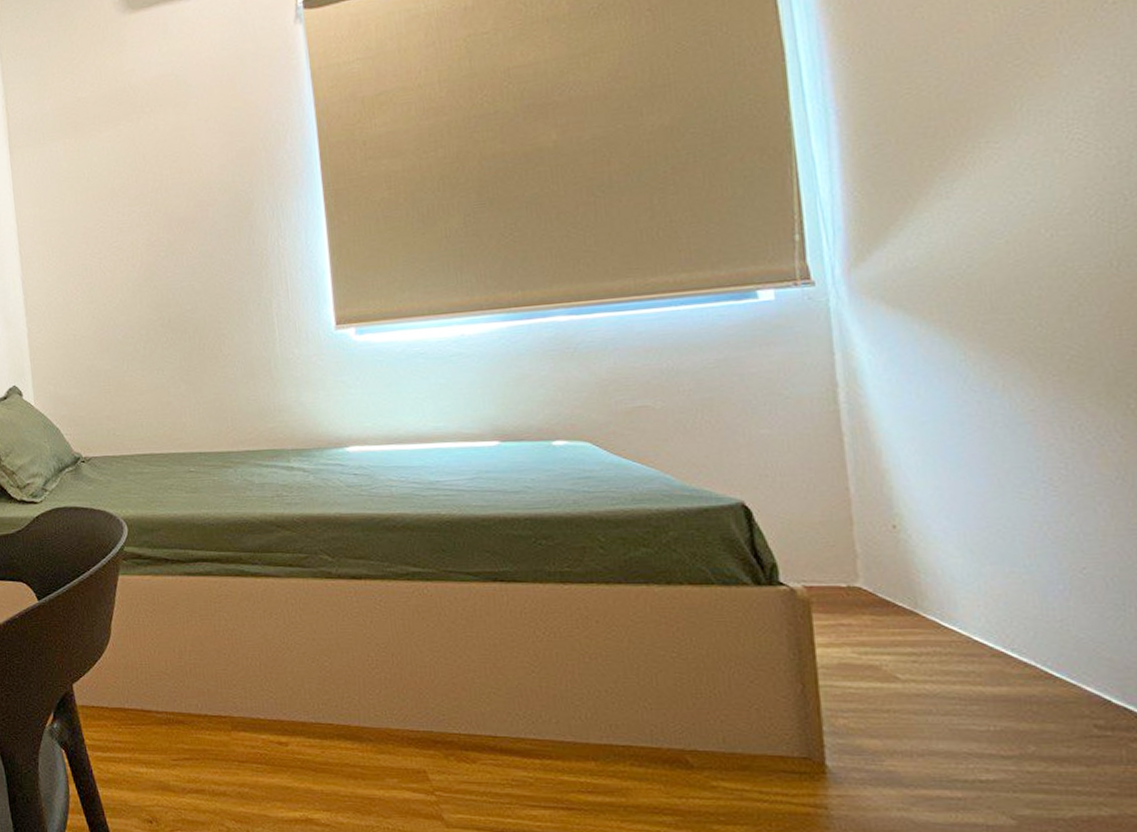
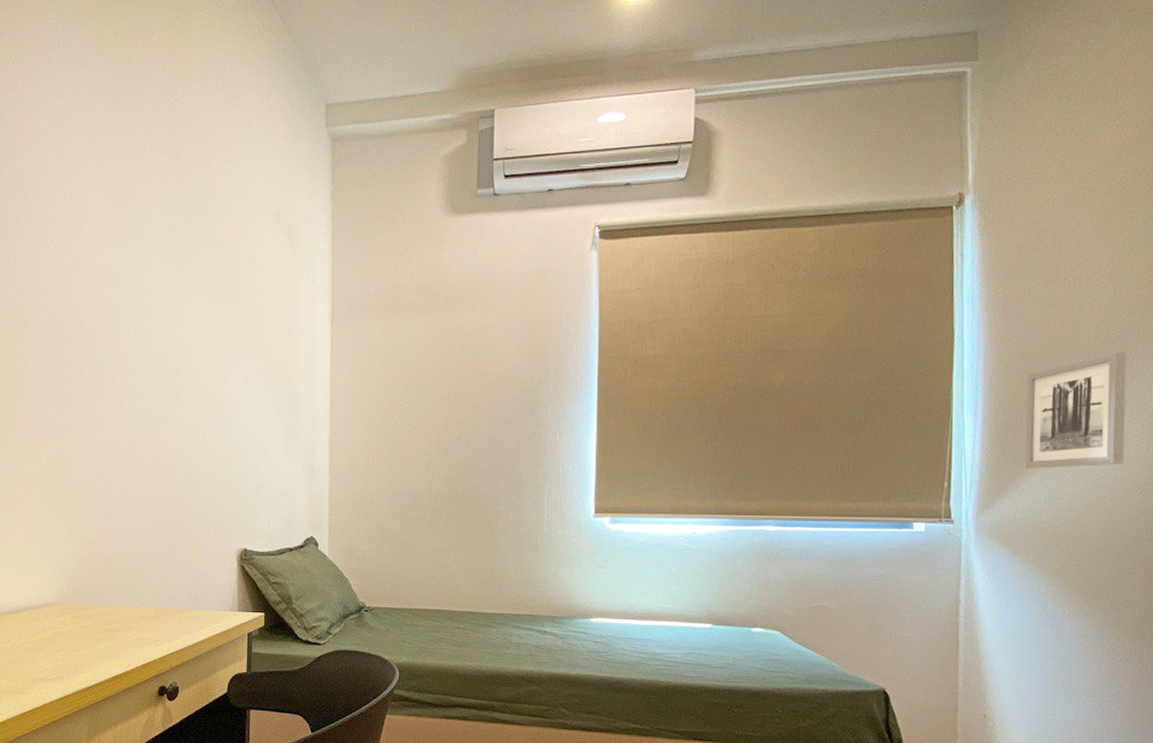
wall art: none [897,32,1063,204] -> present [1024,351,1127,469]

